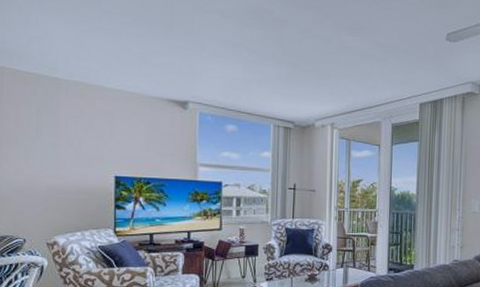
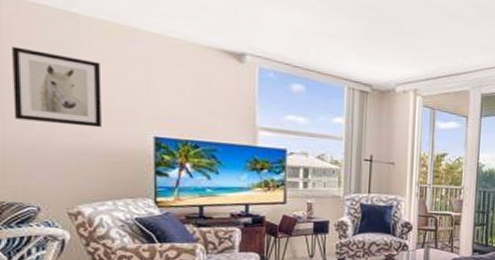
wall art: none [9,108,75,171] -> present [12,46,102,128]

